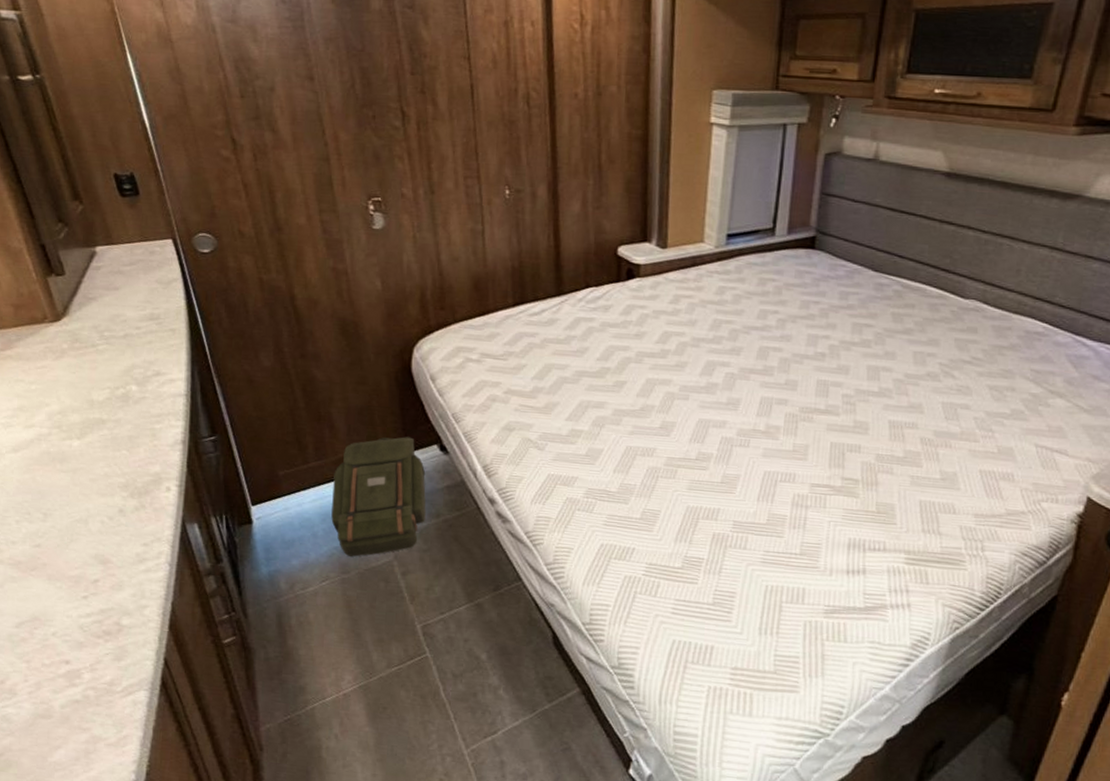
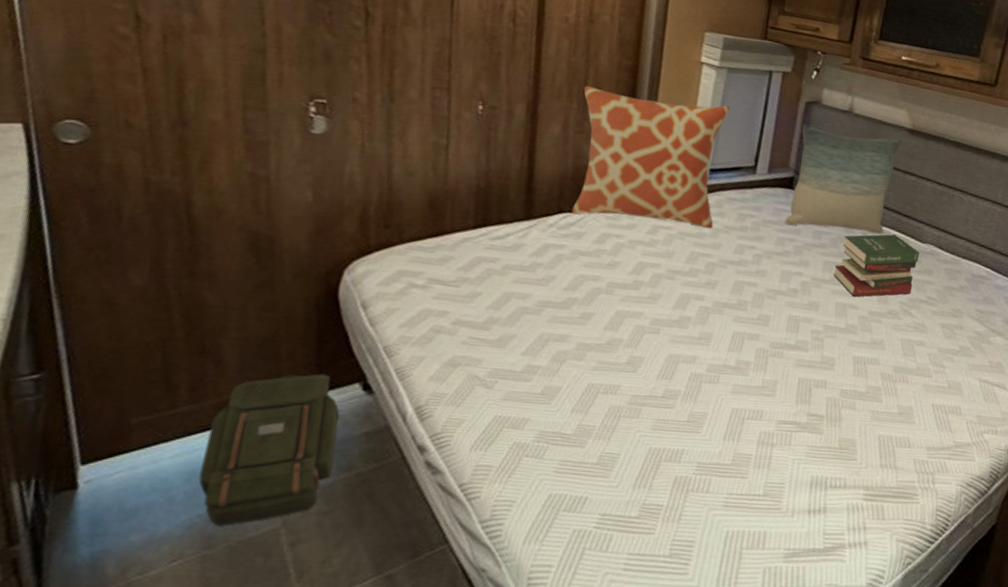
pillow: none [598,161,744,296] -> present [572,86,731,229]
pillow: none [807,178,937,292] -> present [784,124,902,234]
books: none [863,291,961,359] -> present [833,234,919,297]

